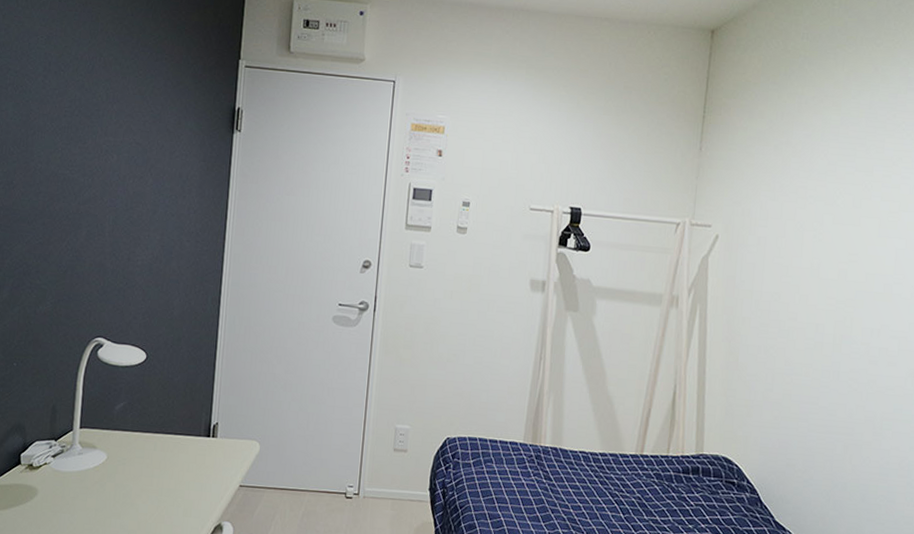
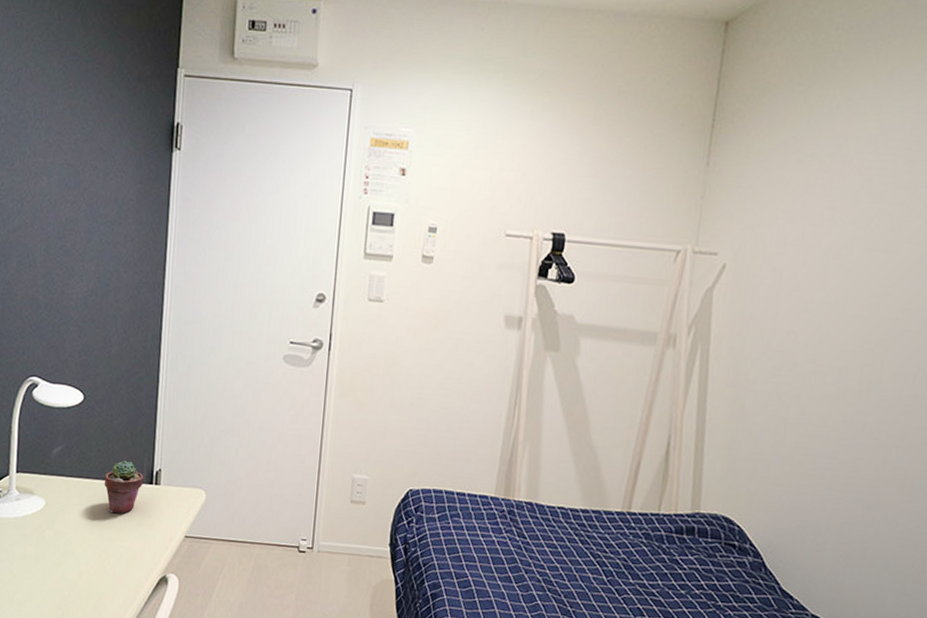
potted succulent: none [163,415,202,466] -> present [104,460,144,514]

